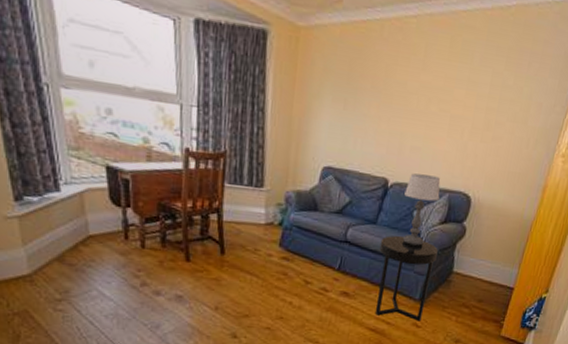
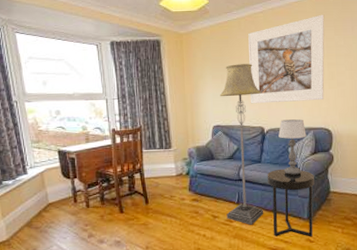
floor lamp: none [321,85,393,298] -> present [219,64,264,225]
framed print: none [376,36,498,156] -> present [248,14,325,104]

